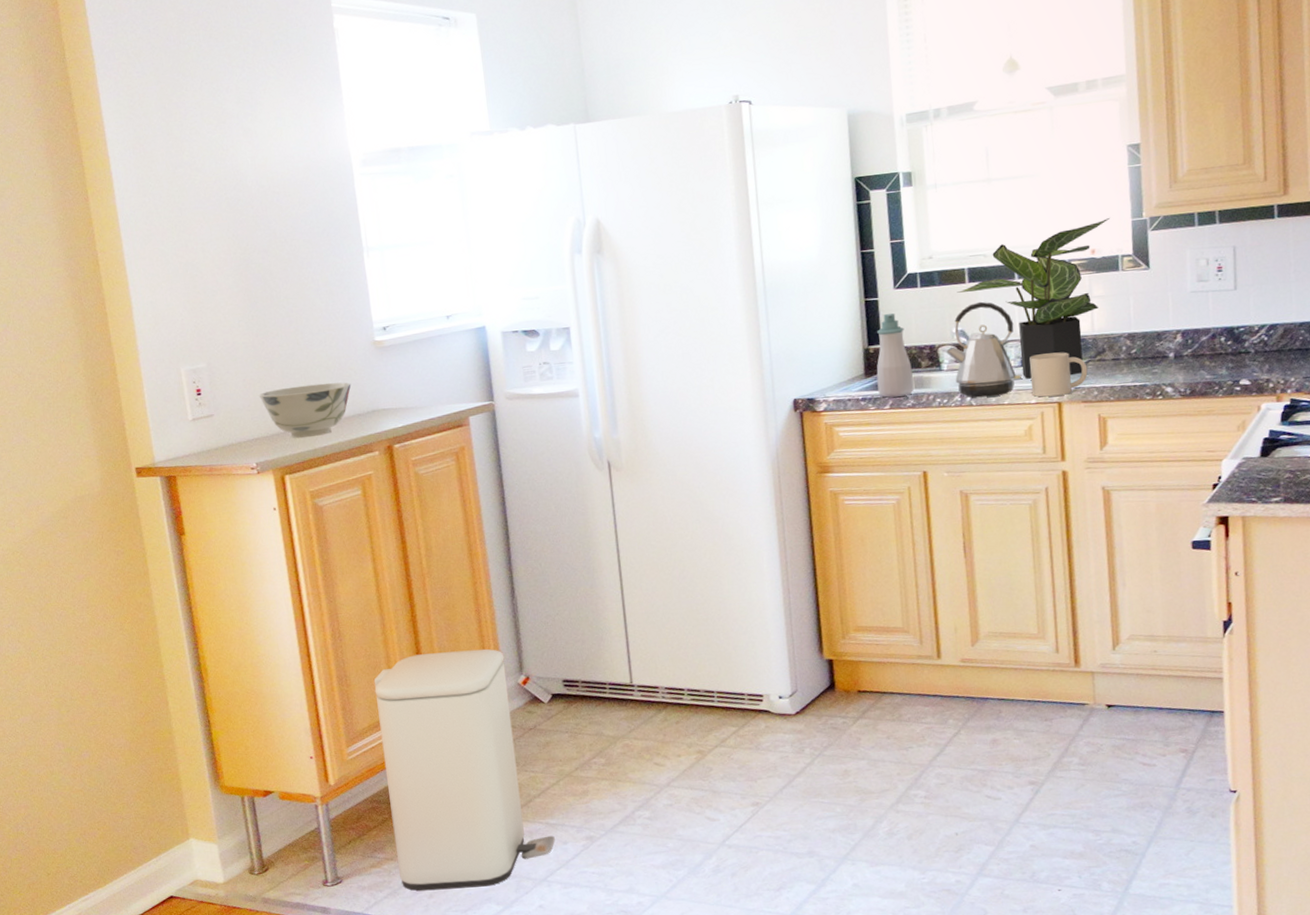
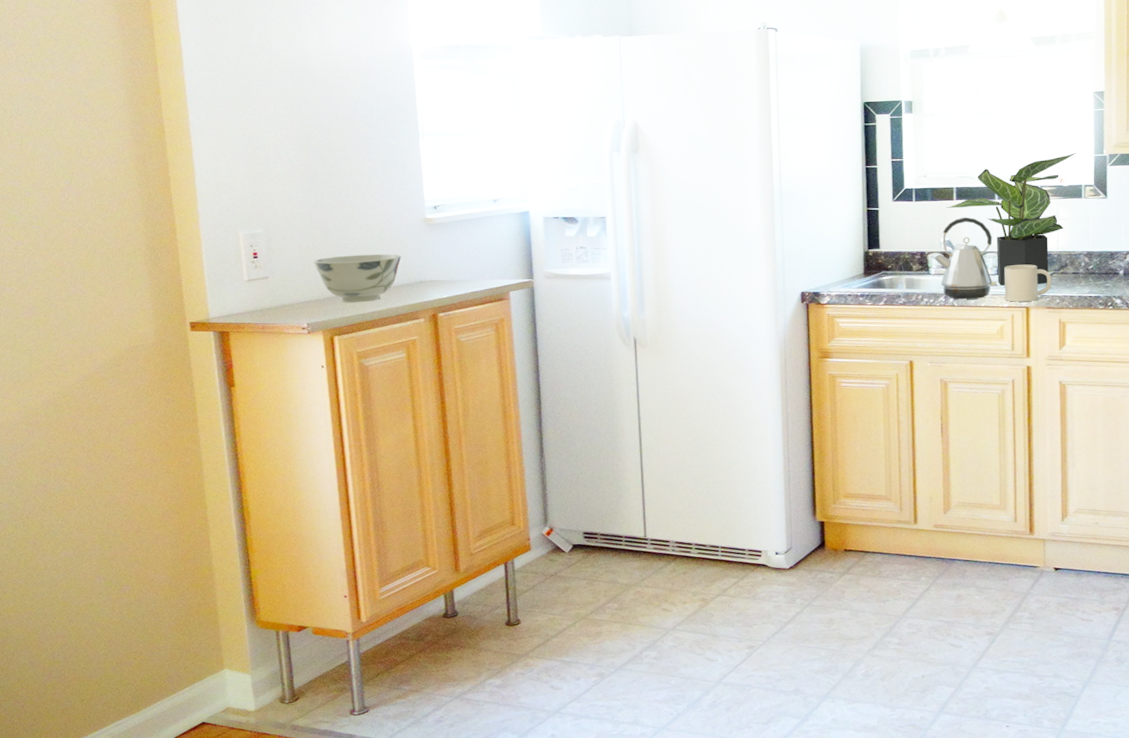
pedal bin: present [373,648,555,891] -> none [408,502,569,720]
soap bottle: present [876,312,914,398] -> none [874,221,905,295]

